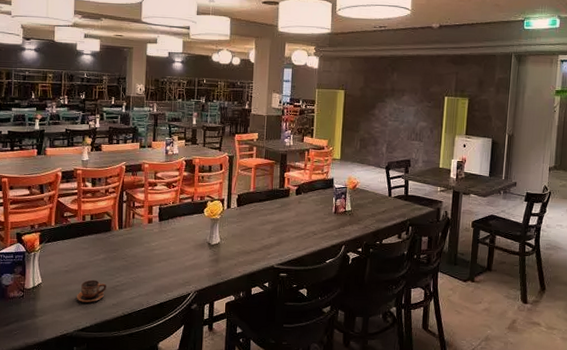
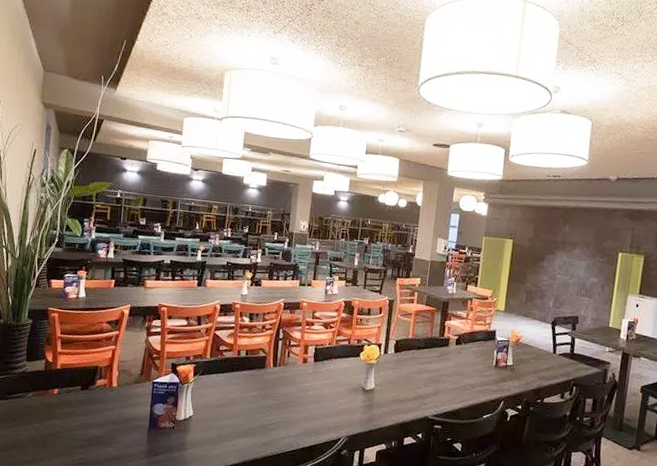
cup: present [77,280,106,303] -> none [226,416,257,440]

